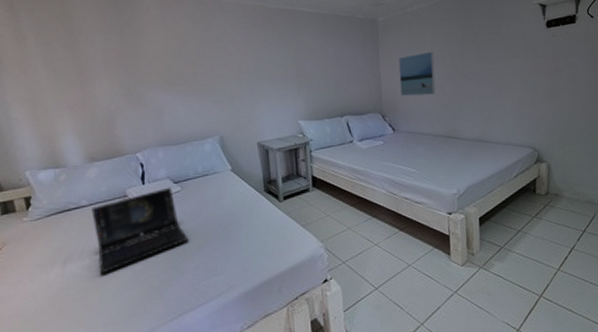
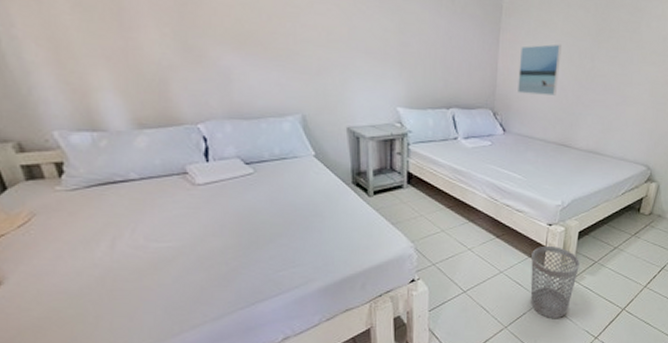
laptop: present [91,187,189,274] -> none [143,167,263,256]
wastebasket: none [436,234,487,312] -> present [530,245,579,319]

